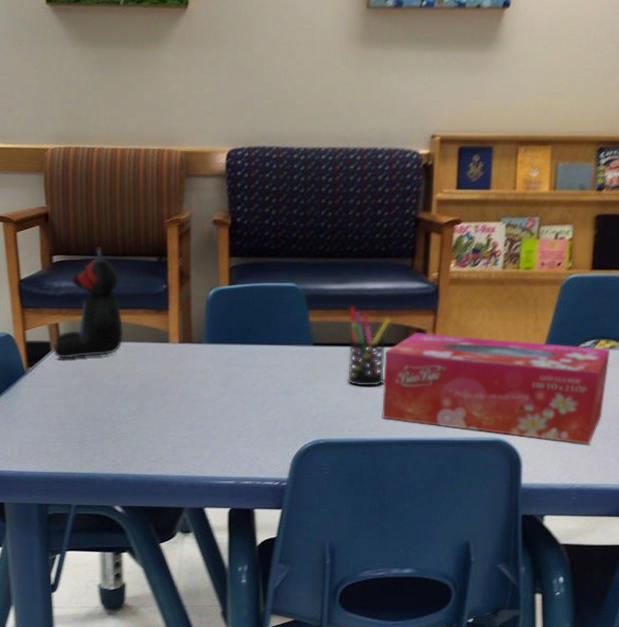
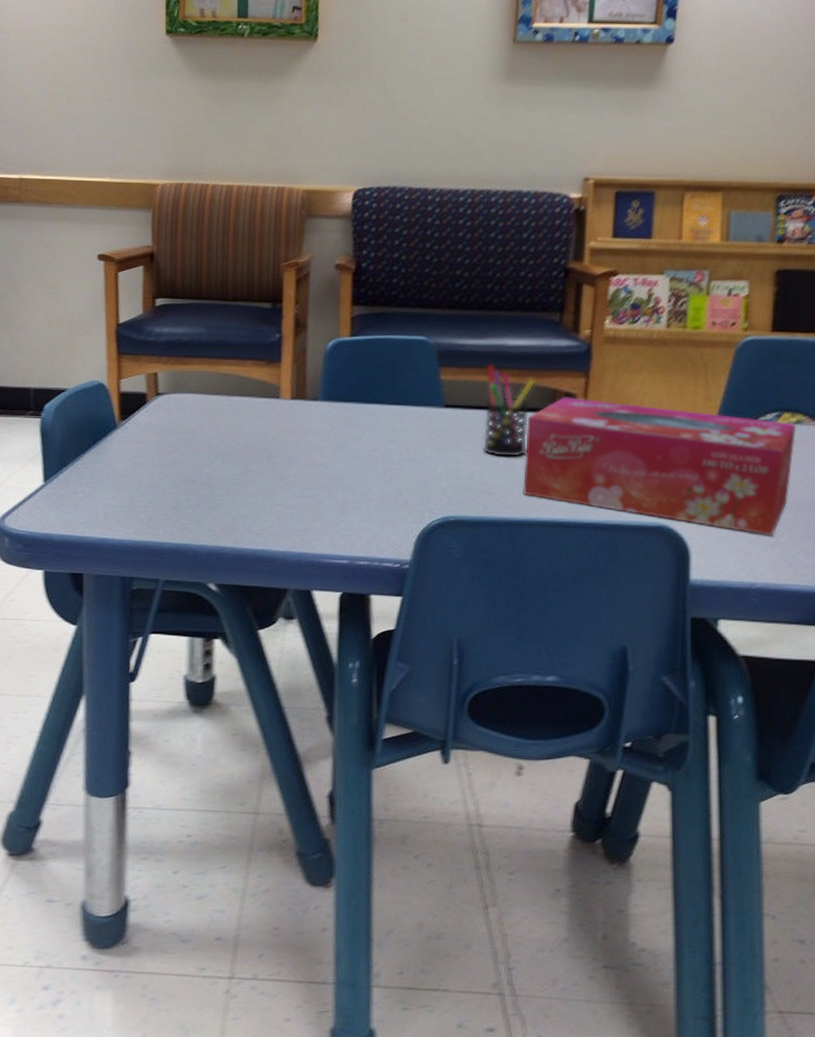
teddy bear: present [53,247,124,359] -> none [149,290,230,413]

